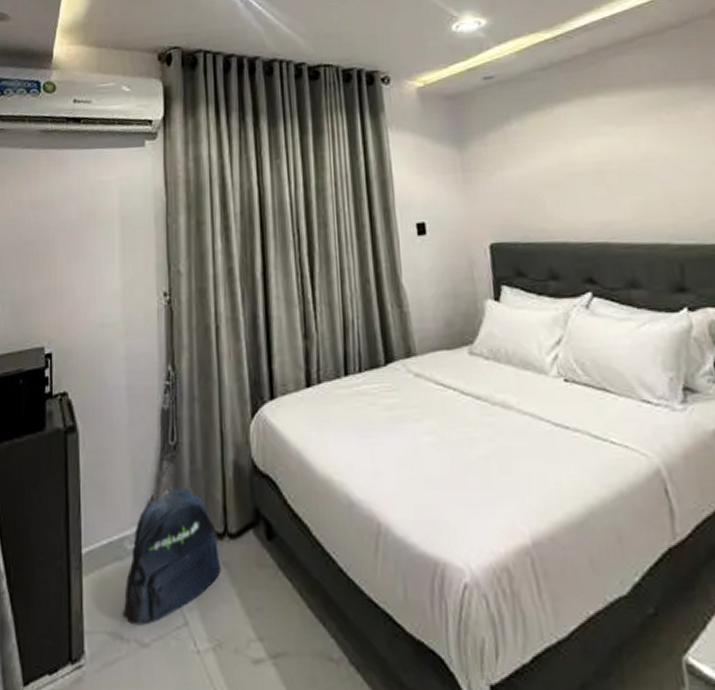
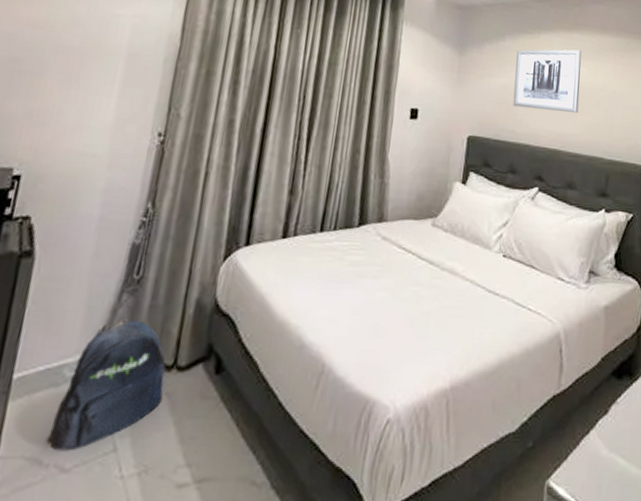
wall art: none [528,117,624,200] -> present [513,49,582,113]

